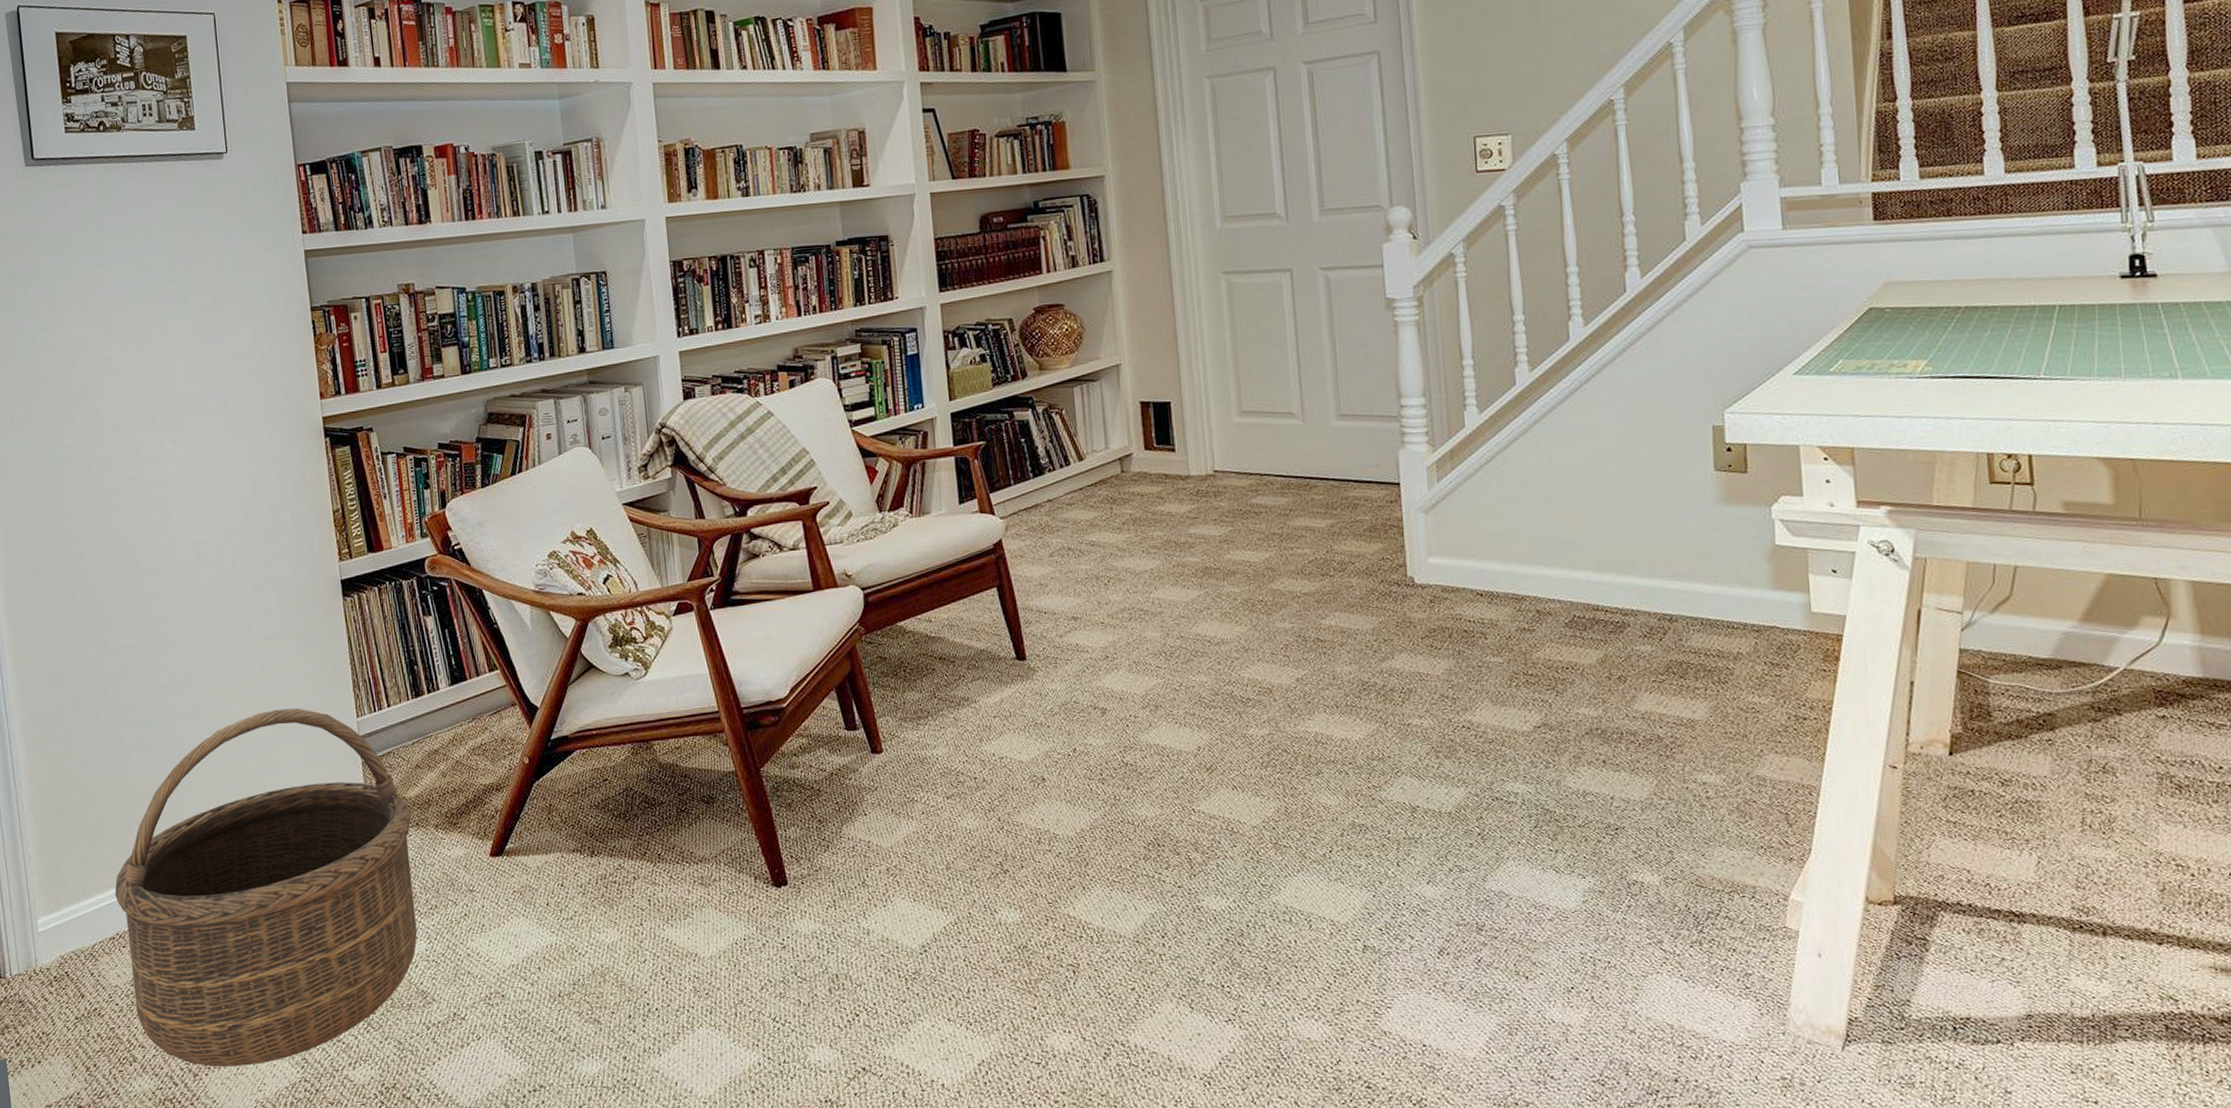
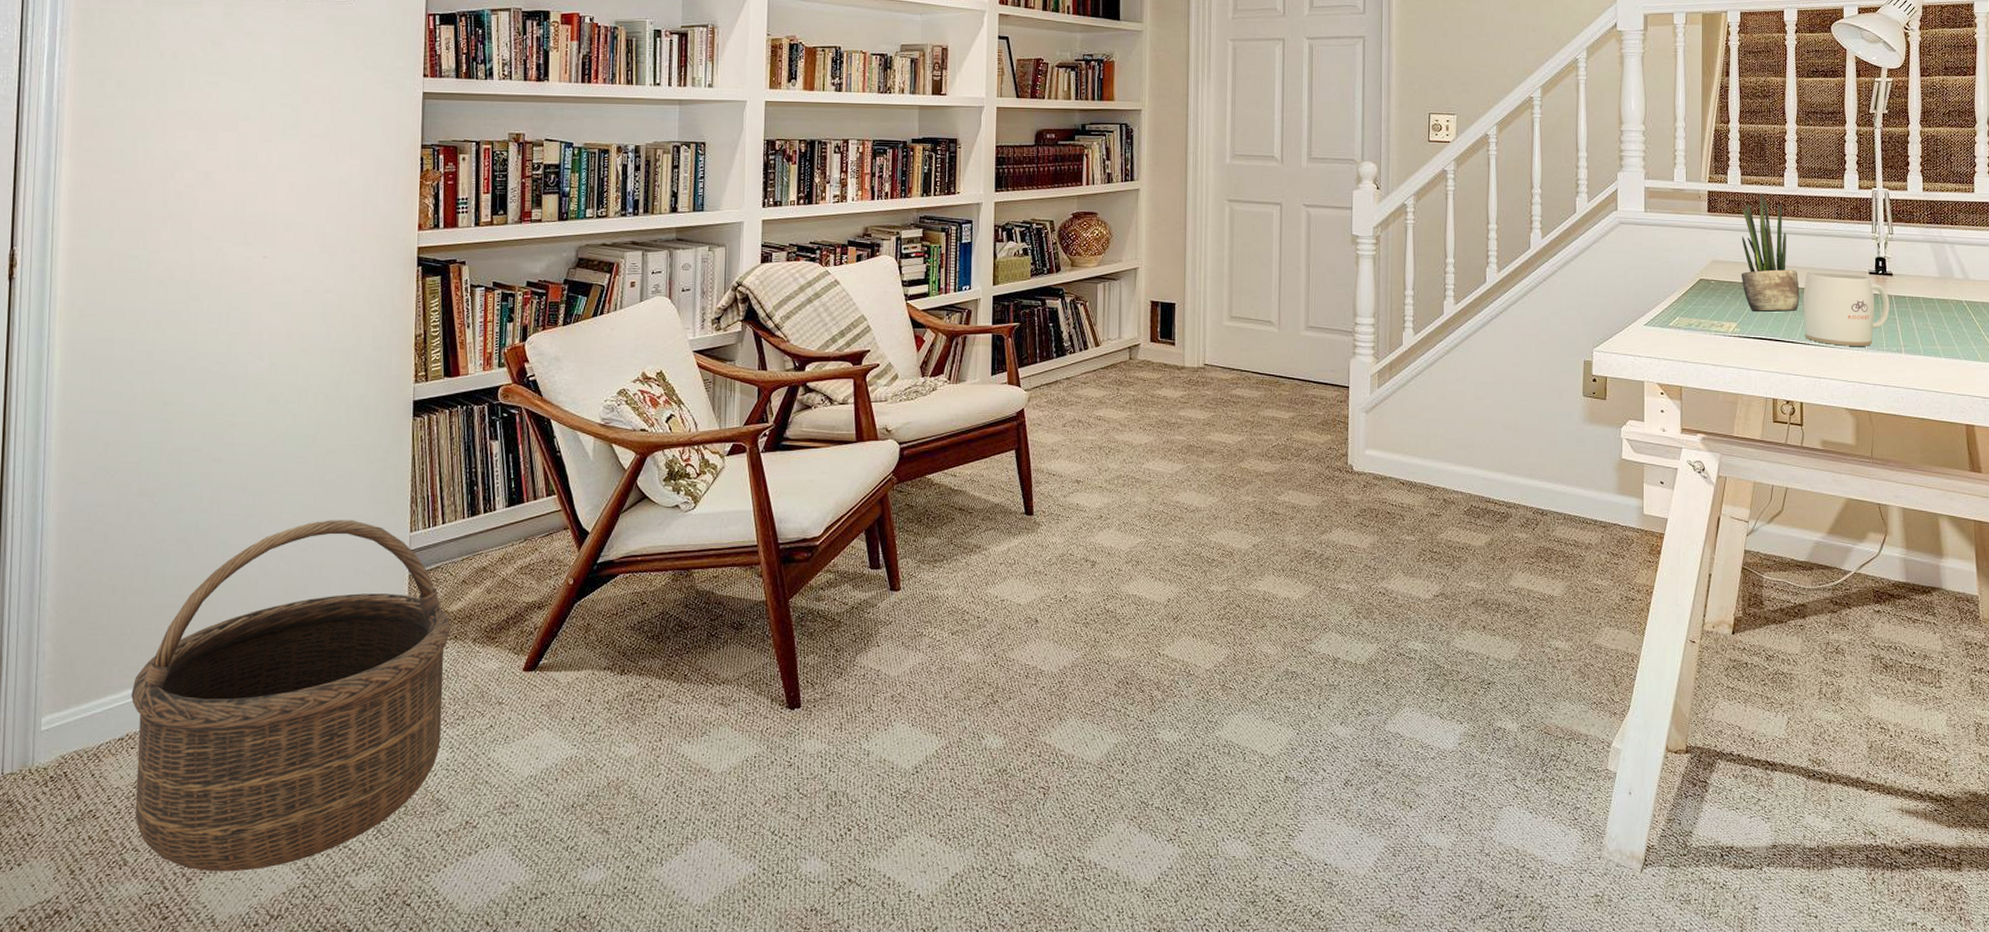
potted plant: none [1924,188,2018,344] -> present [1741,194,1800,313]
mug: none [2022,279,2156,377] -> present [1803,271,1890,346]

